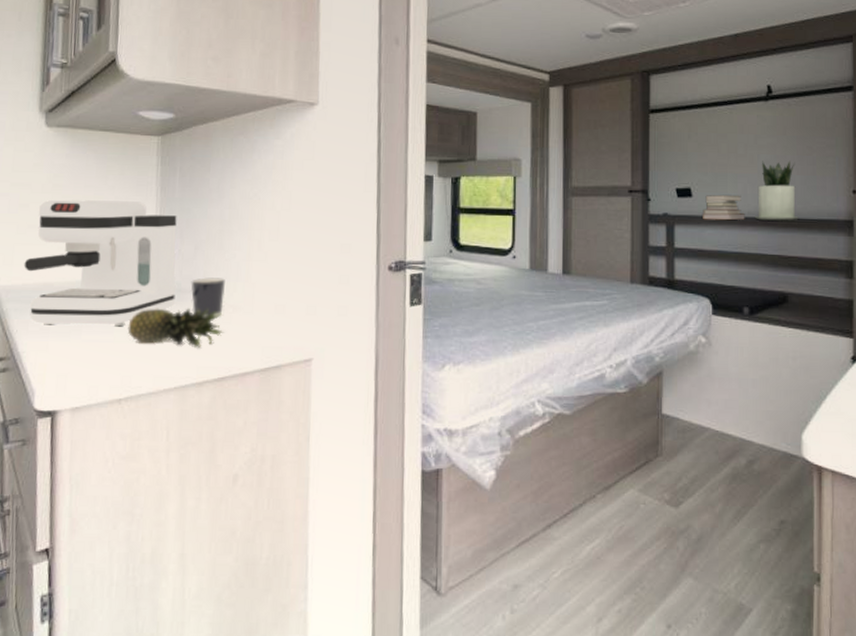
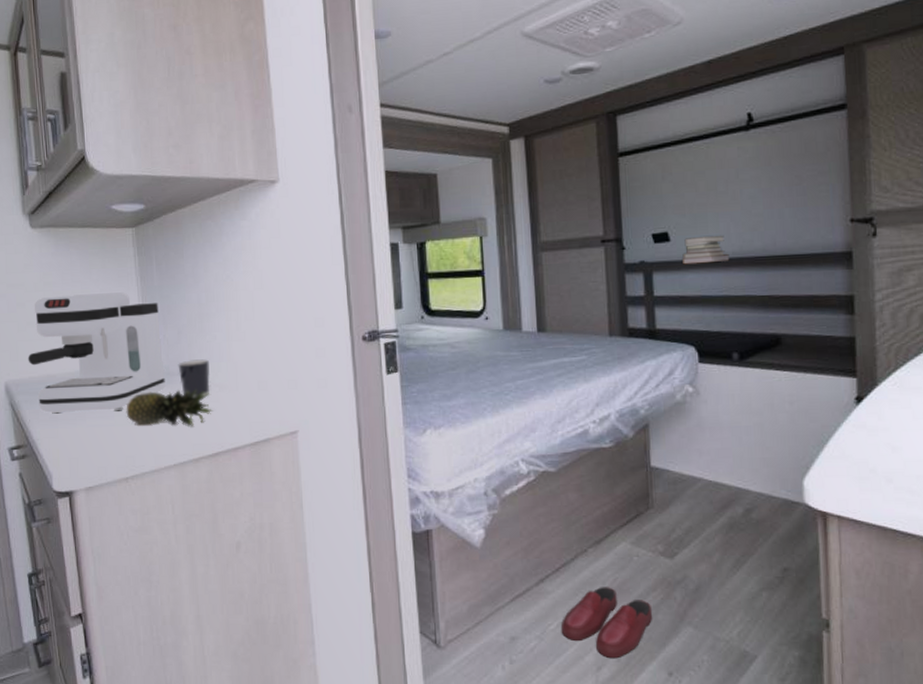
slippers: none [565,534,654,610] -> present [562,587,652,659]
planter: present [755,160,799,221] -> none [741,192,790,260]

